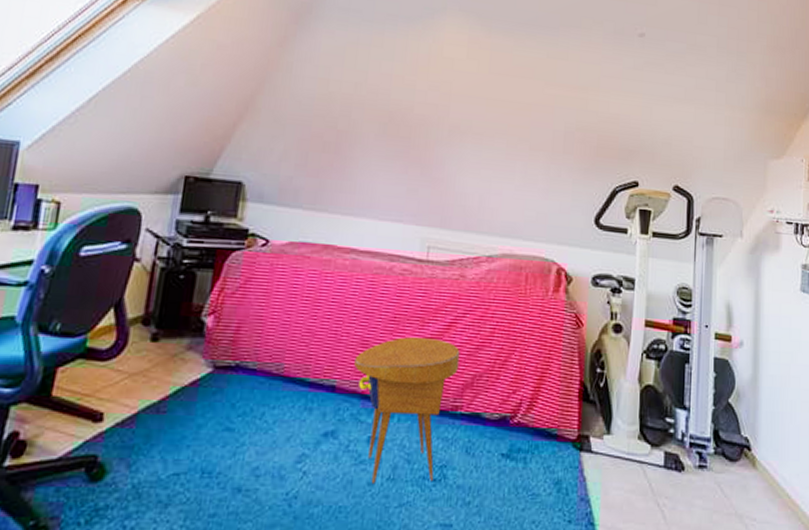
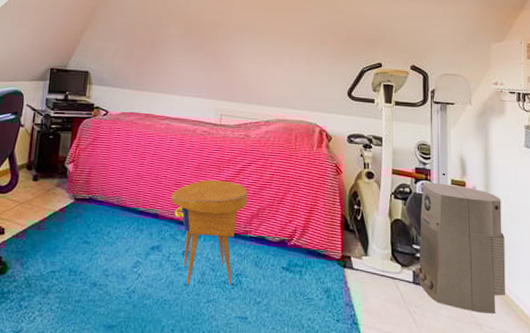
air purifier: none [667,336,773,501] -> present [415,182,506,314]

